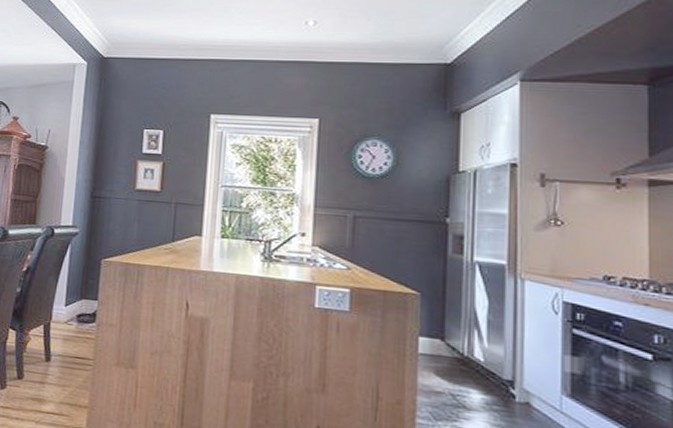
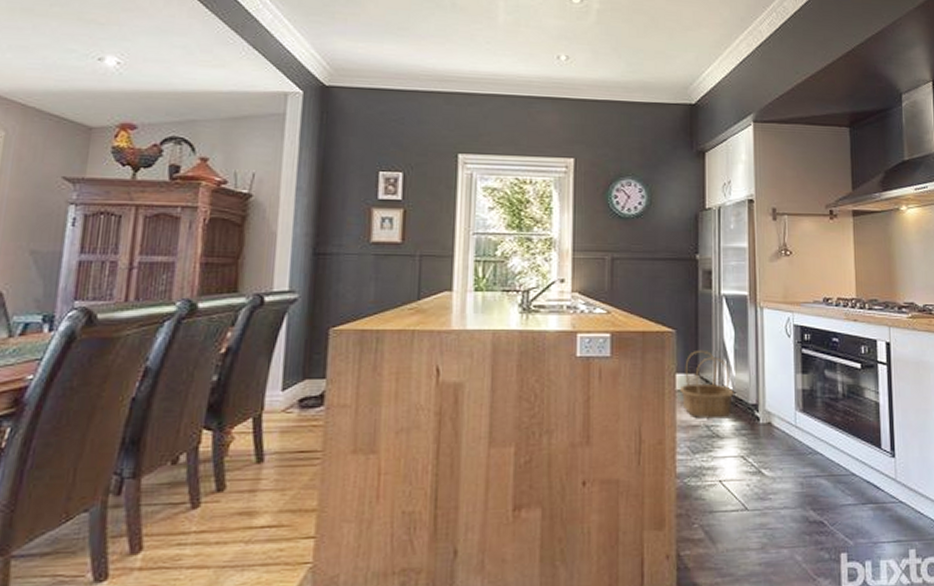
basket: none [422,315,485,390] -> present [679,349,734,419]

